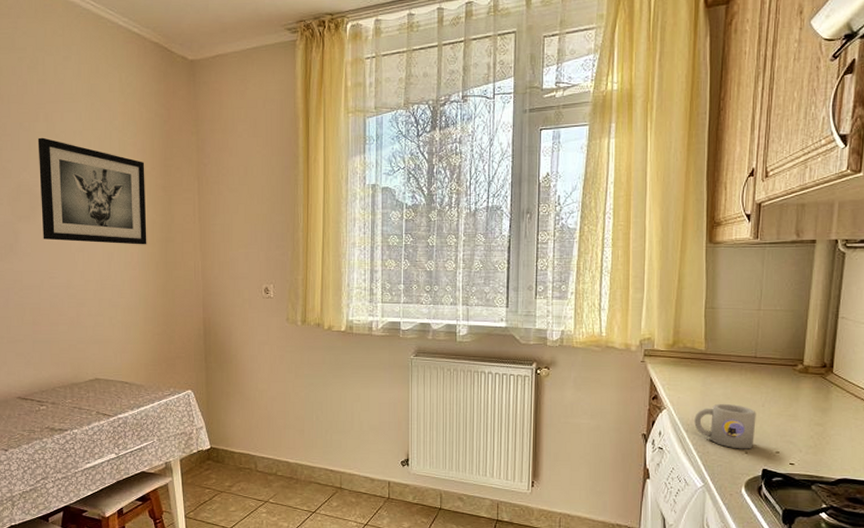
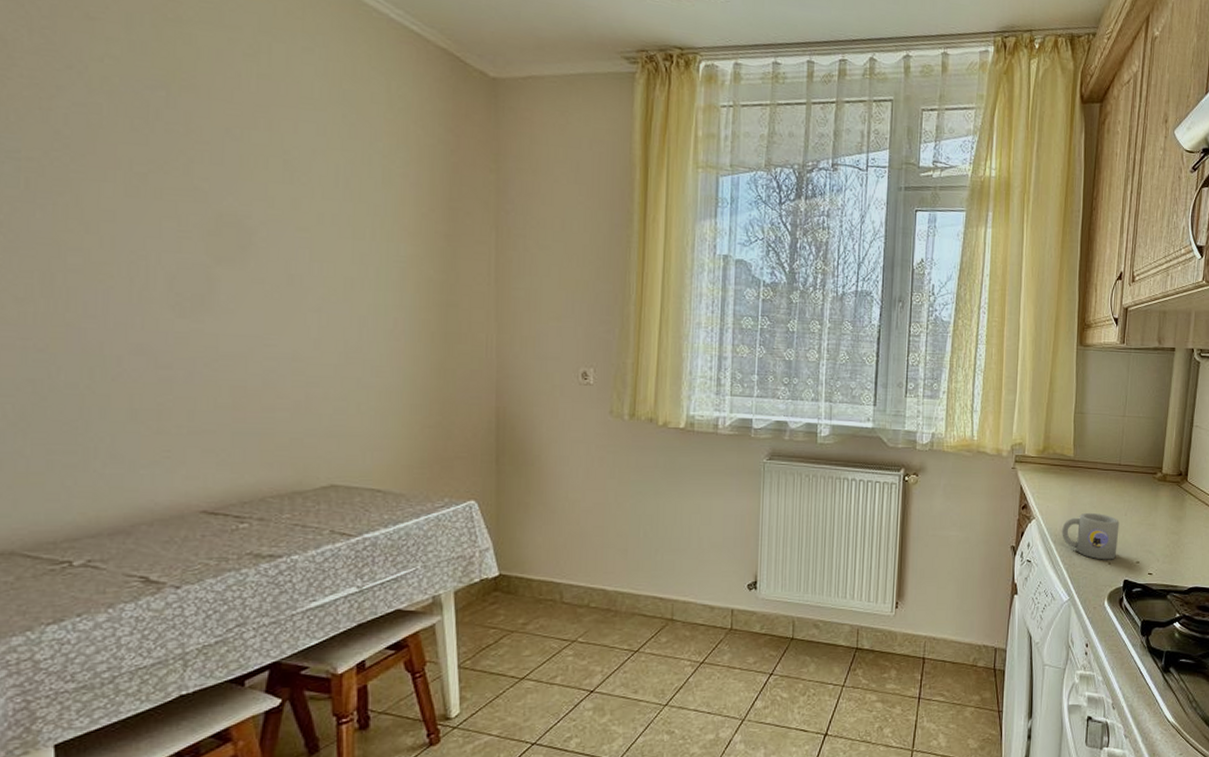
wall art: present [37,137,147,245] -> none [254,151,420,309]

